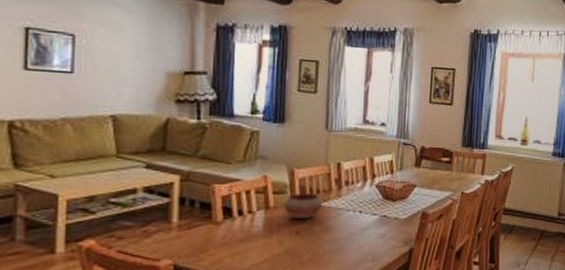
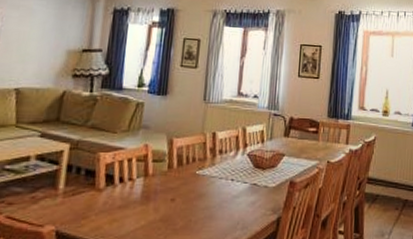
bowl: present [283,193,323,220] -> none [161,161,198,187]

